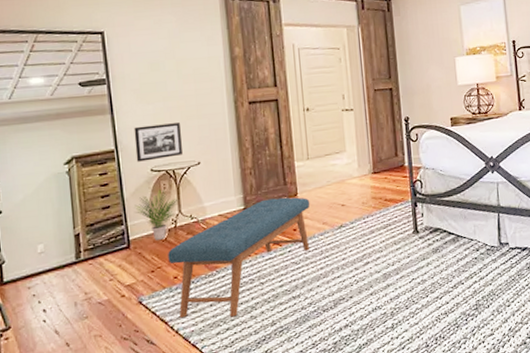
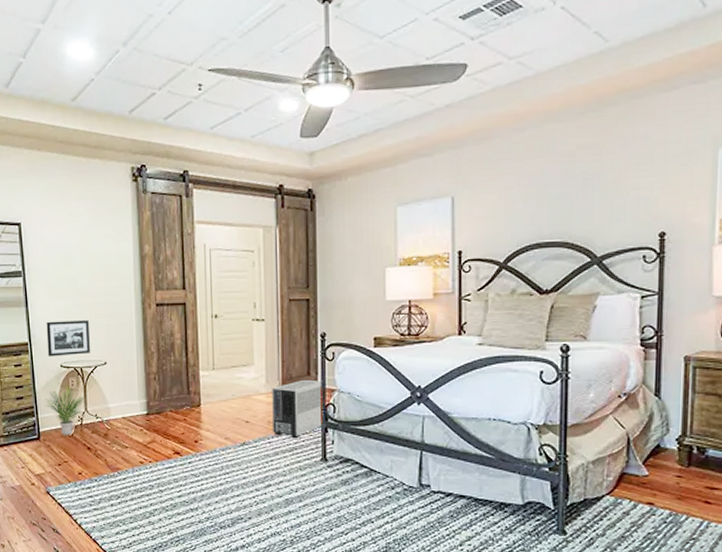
bench: present [168,197,310,319] -> none [74,407,213,520]
air purifier: none [364,160,411,216] -> present [272,379,323,439]

